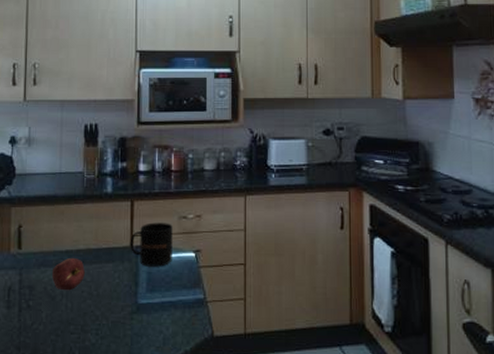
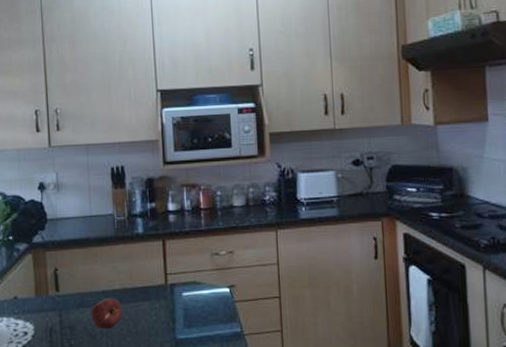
mug: present [130,222,173,267] -> none [164,260,207,303]

